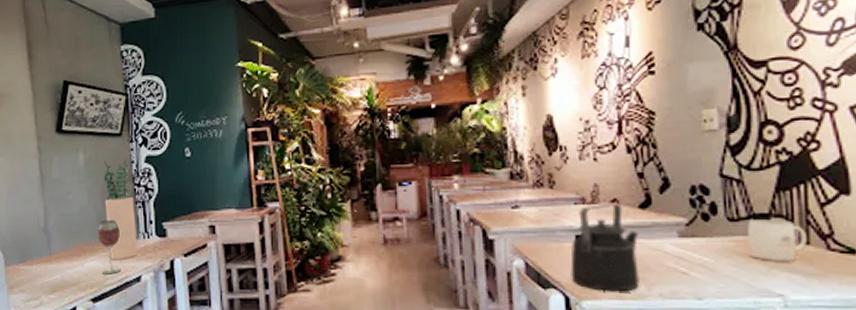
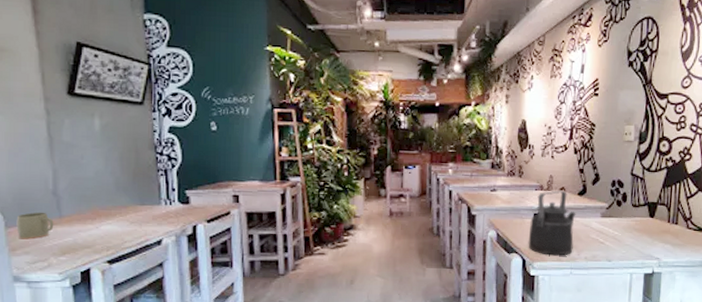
mug: none [14,249,45,277] -> present [16,212,54,240]
wineglass: present [97,220,121,274] -> none [114,185,141,238]
vase: present [104,158,137,260] -> none [122,127,159,225]
mug: present [746,220,807,261] -> none [642,206,677,235]

